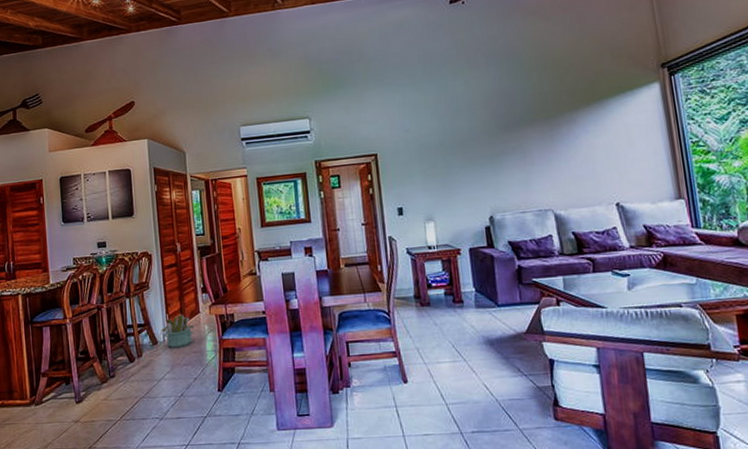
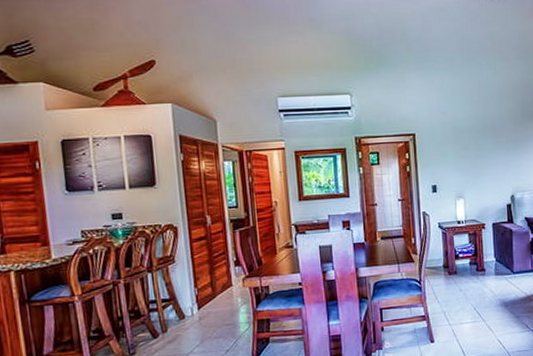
decorative plant: present [160,314,195,348] -> none [187,287,227,322]

